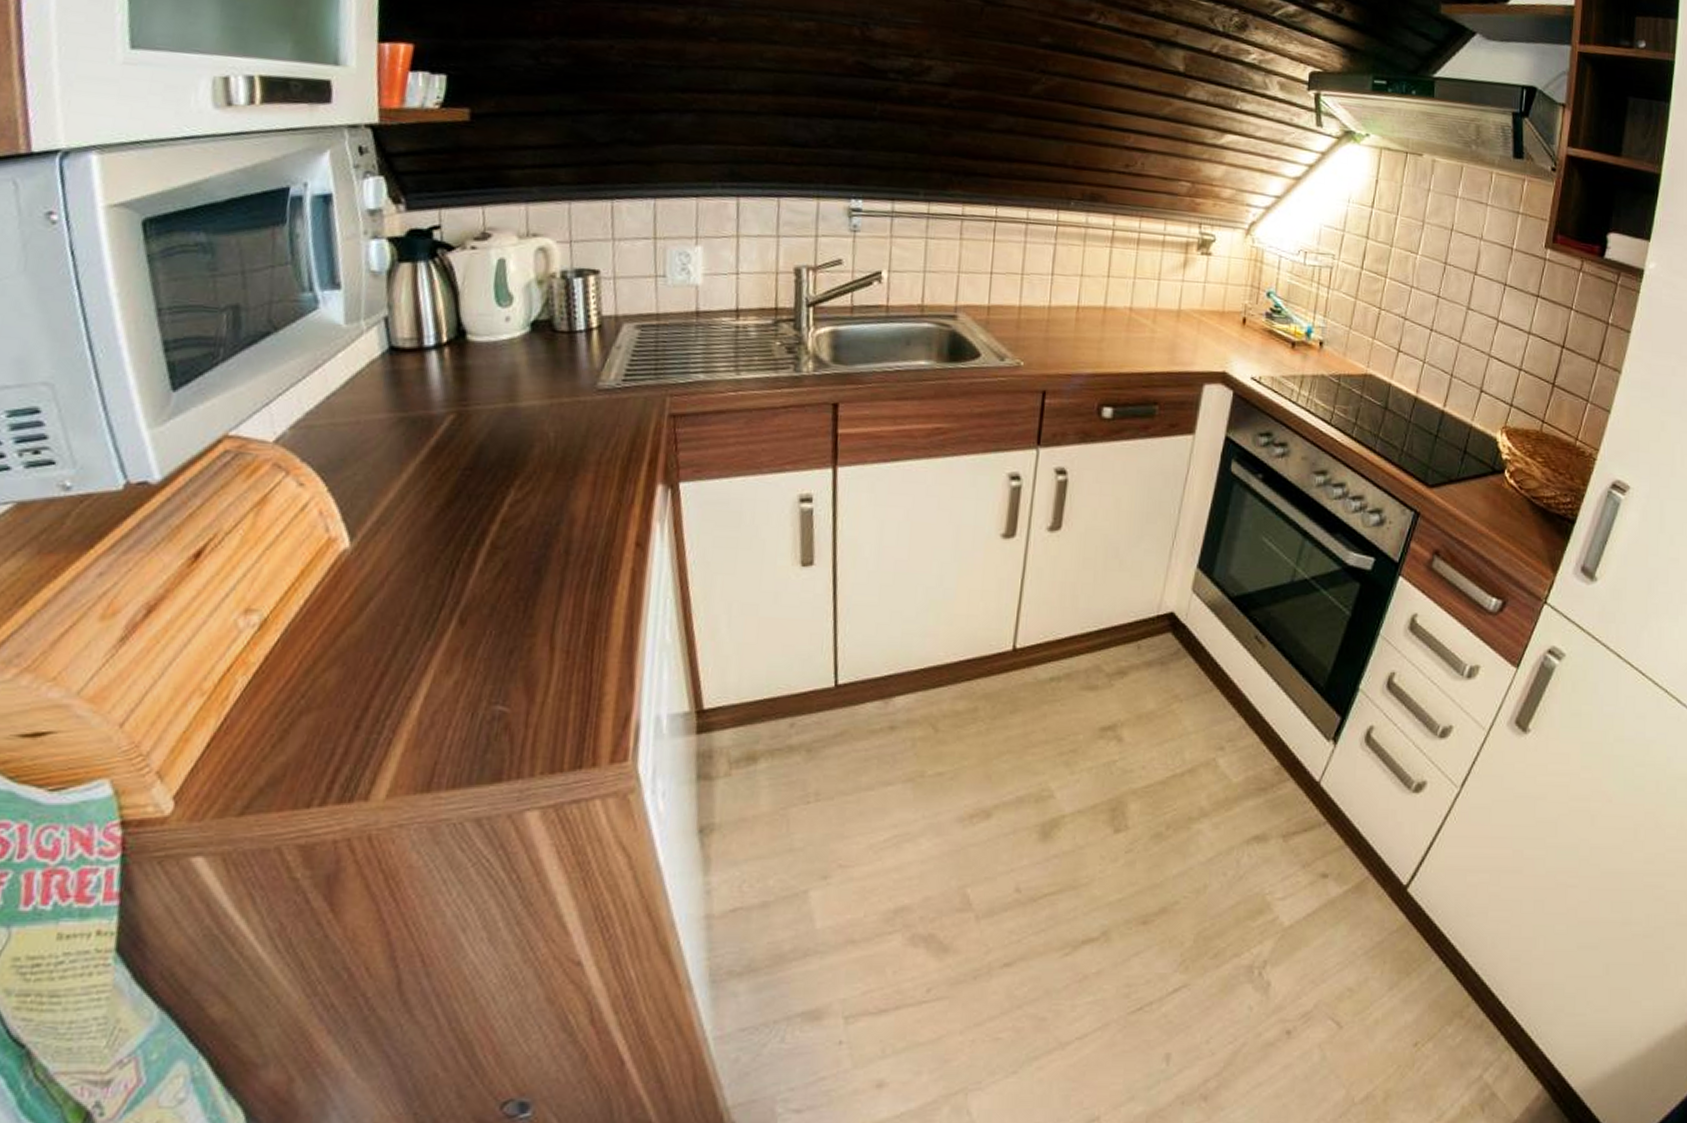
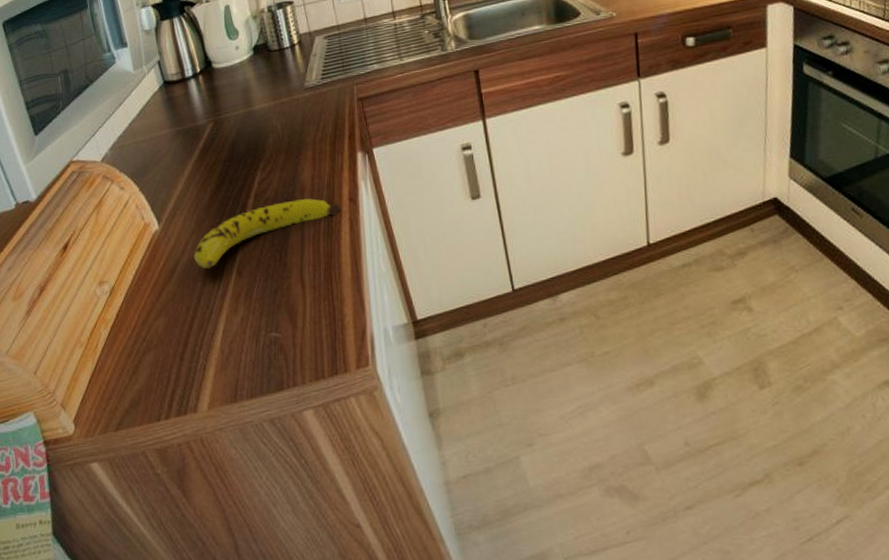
fruit: none [396,534,621,610] -> present [193,198,340,269]

